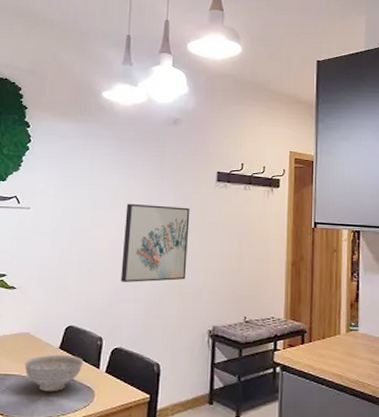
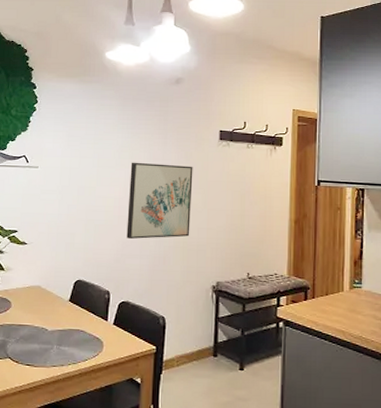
decorative bowl: present [24,354,83,392] -> none [36,306,92,342]

